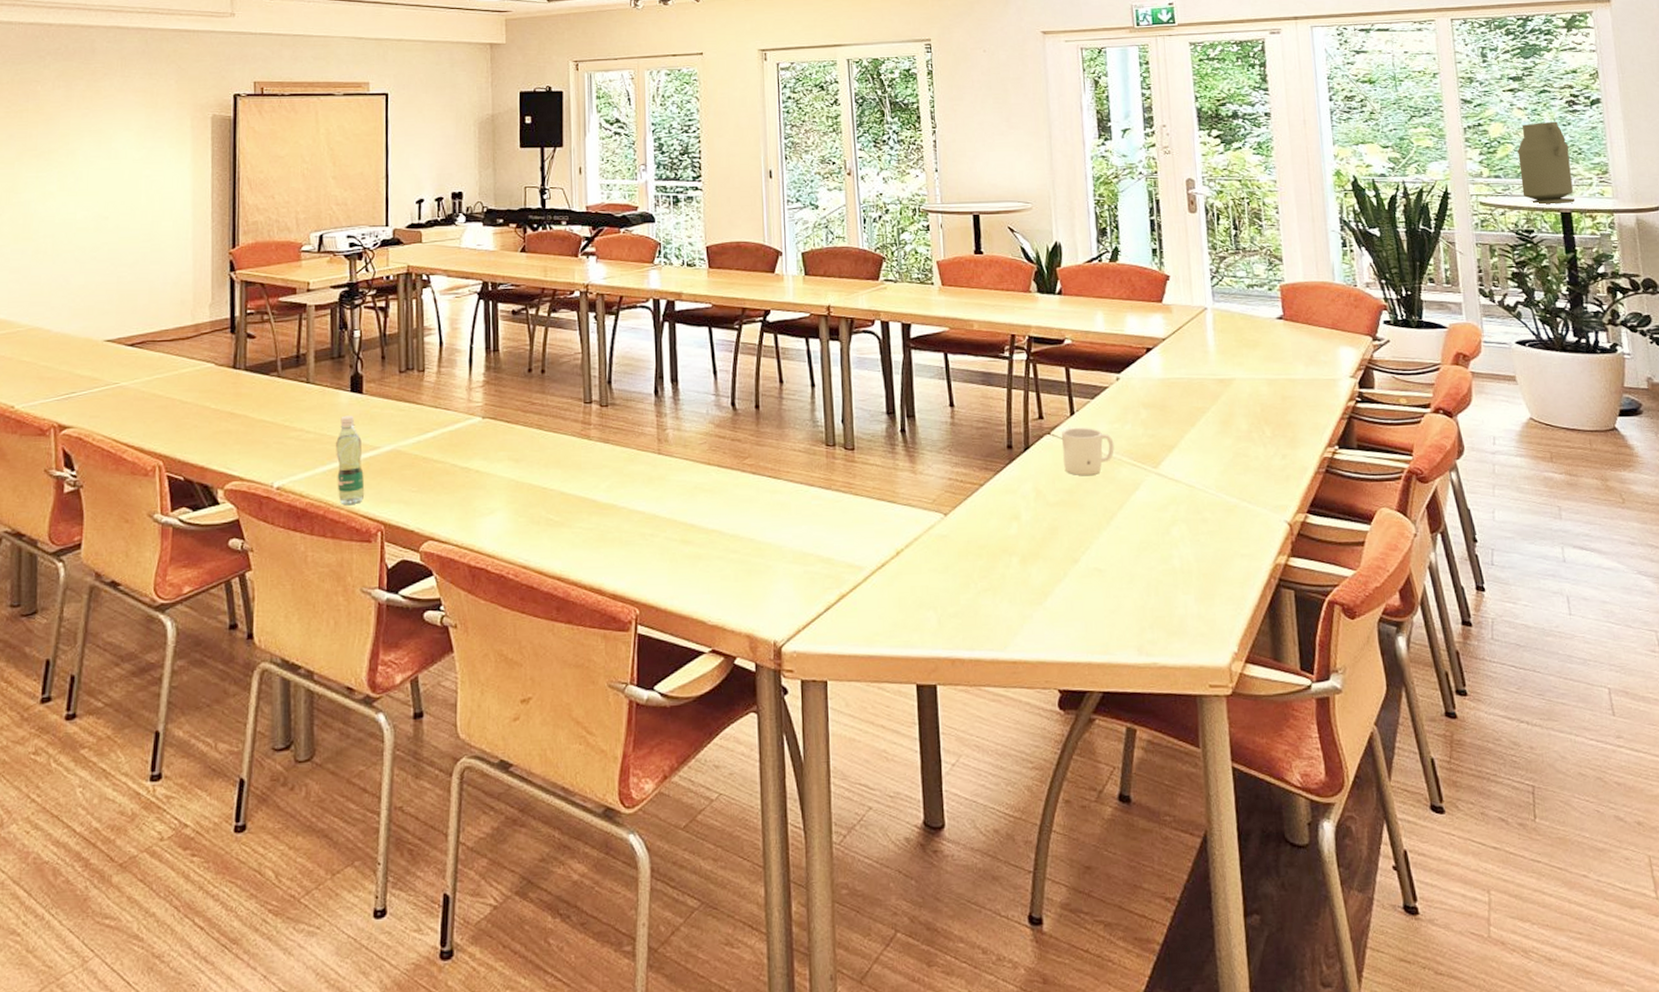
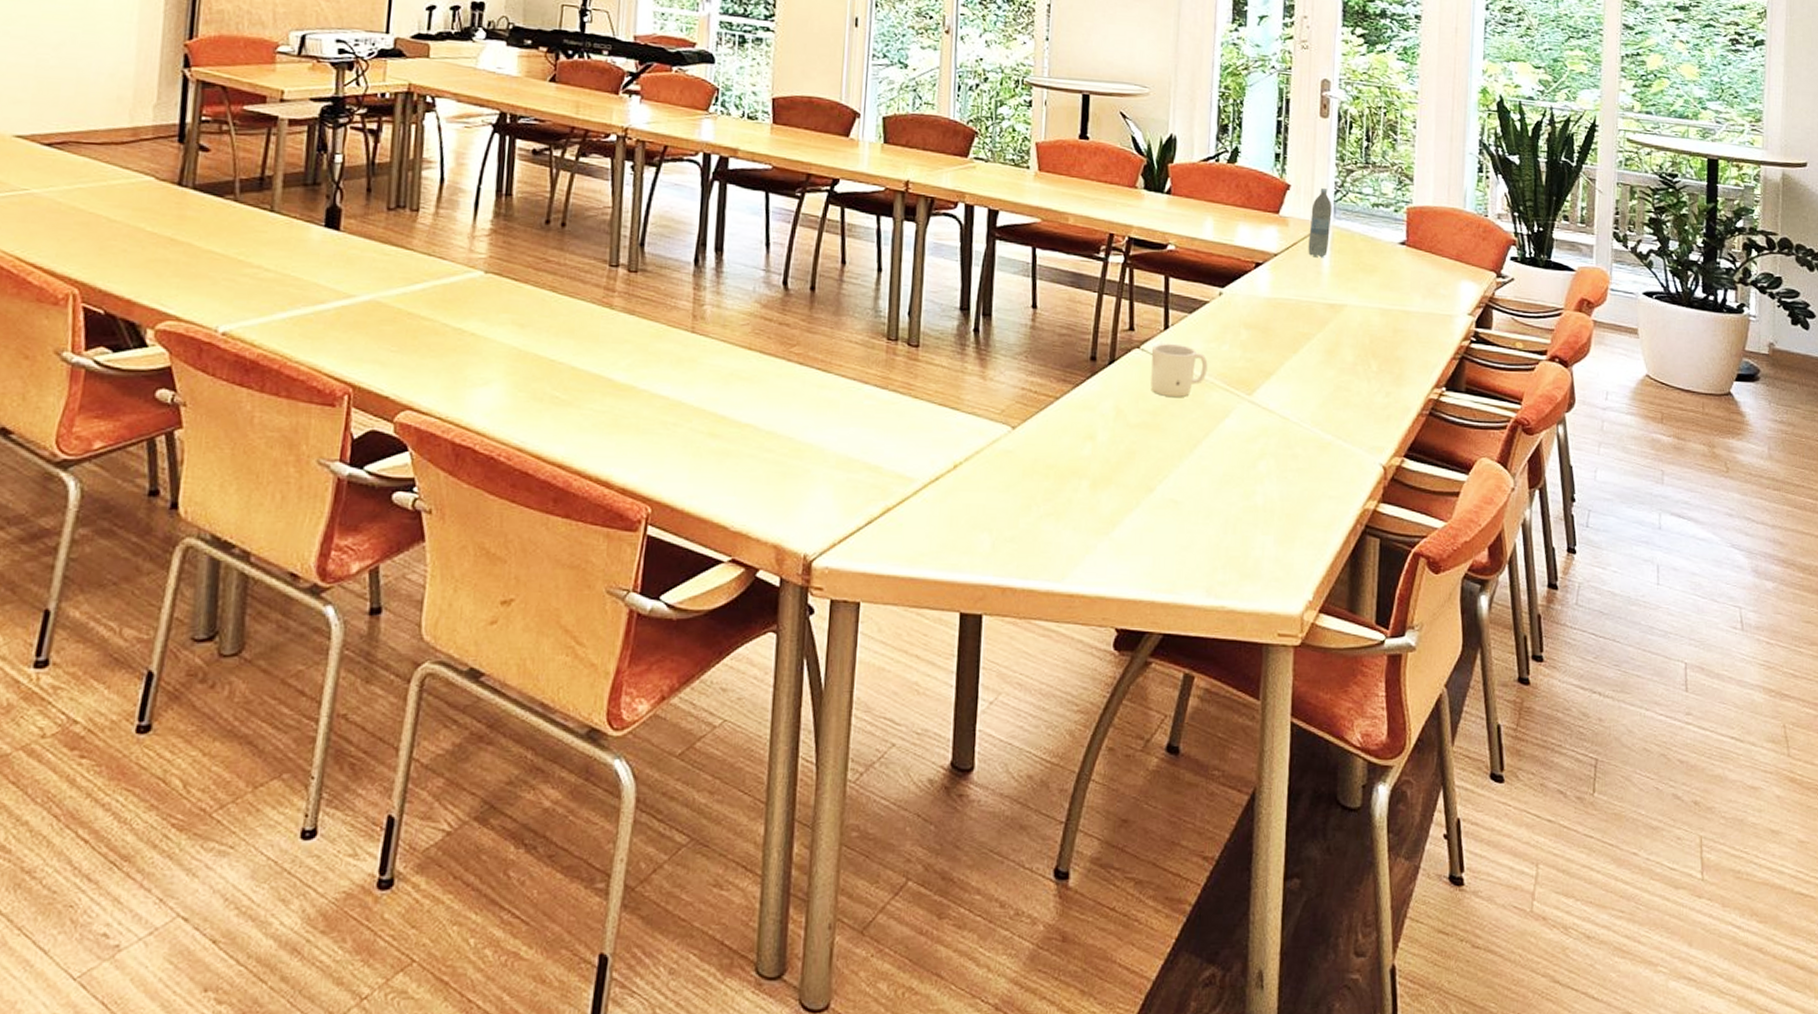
bottle: present [335,415,365,504] -> none [298,254,334,360]
water bottle: none [1191,275,1212,339] -> present [1308,187,1332,258]
water jug: present [1517,121,1575,206] -> none [1672,59,1726,150]

